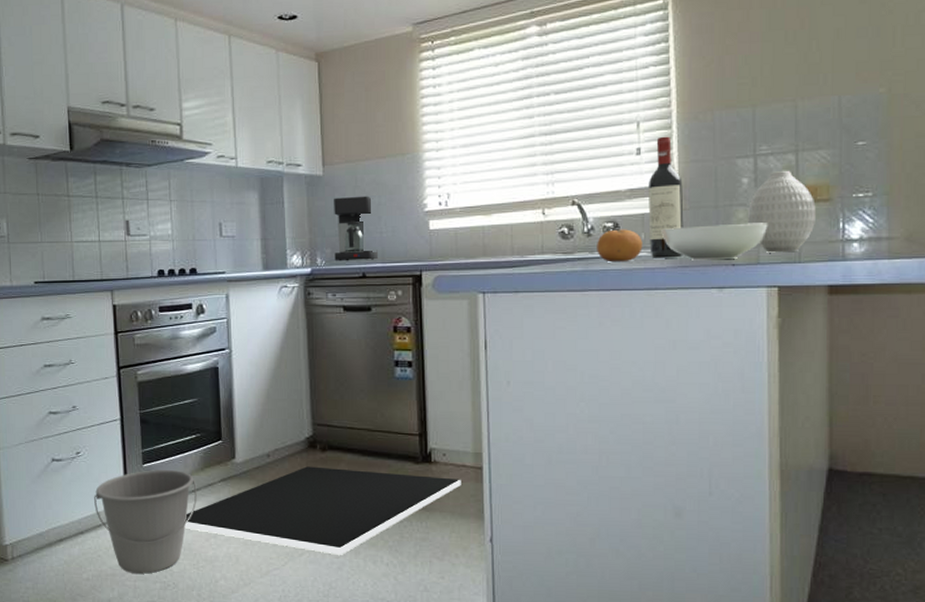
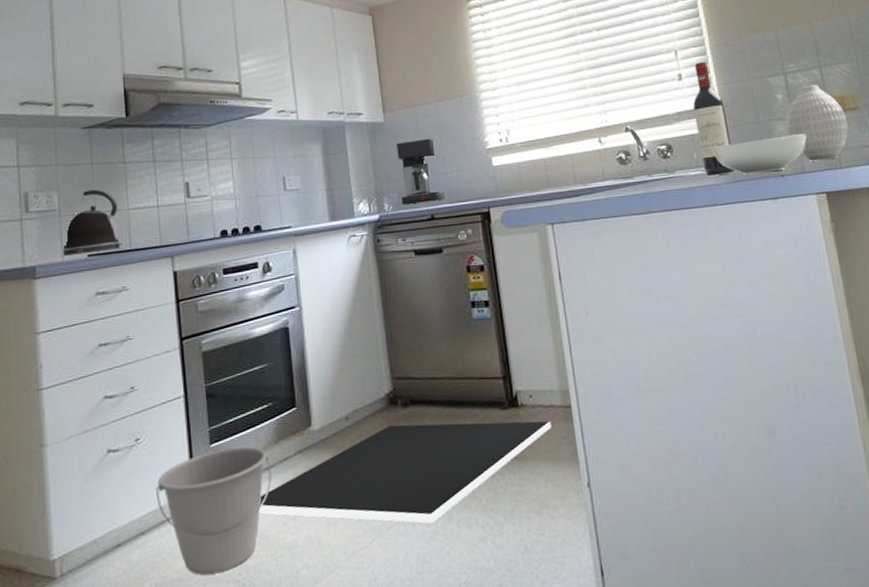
kettle: none [10,220,66,281] -> present [61,189,122,256]
fruit: present [597,229,643,263] -> none [653,150,697,184]

